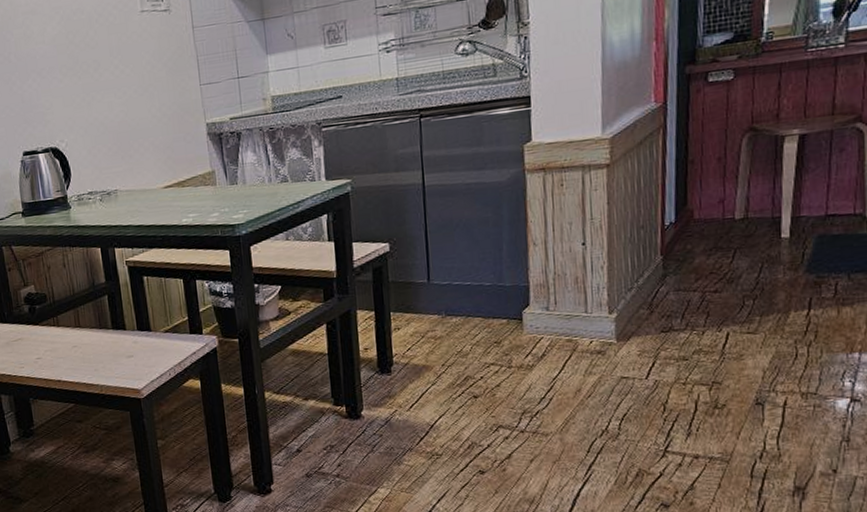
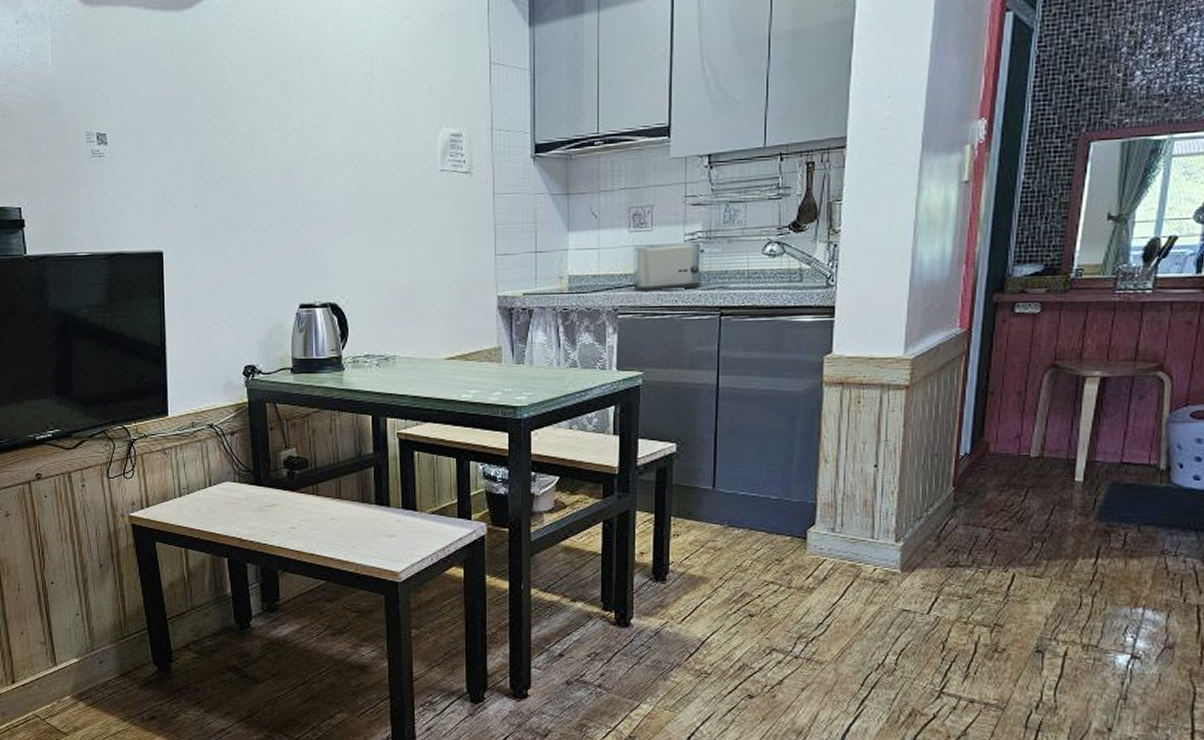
toaster: none [330,50,399,104] -> present [633,241,705,292]

